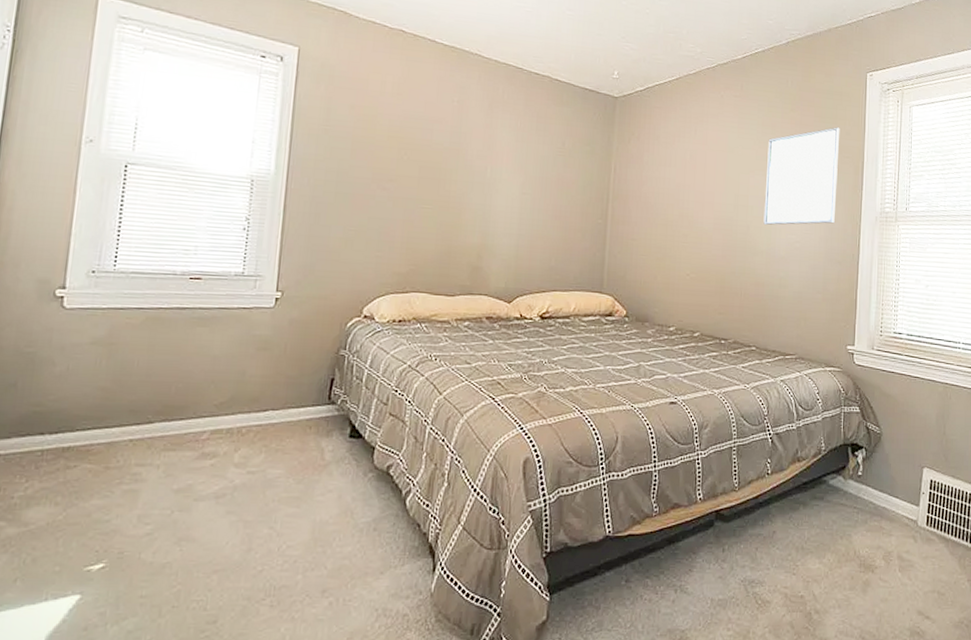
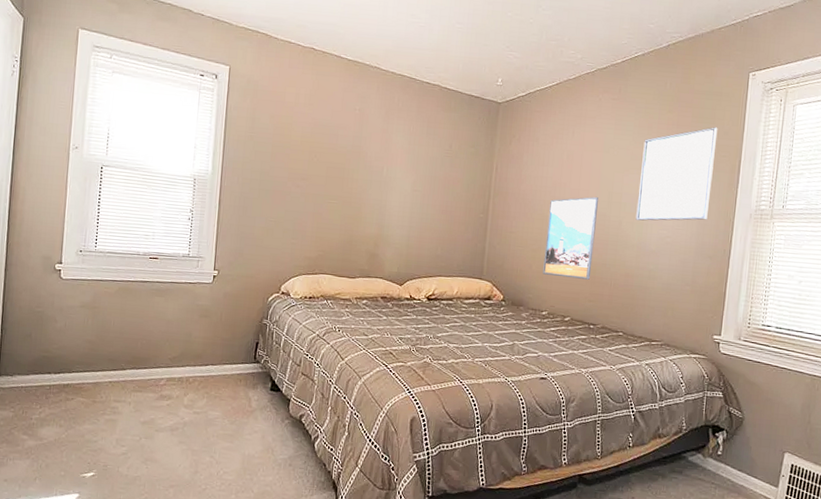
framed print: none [668,200,724,290] -> present [542,197,598,280]

